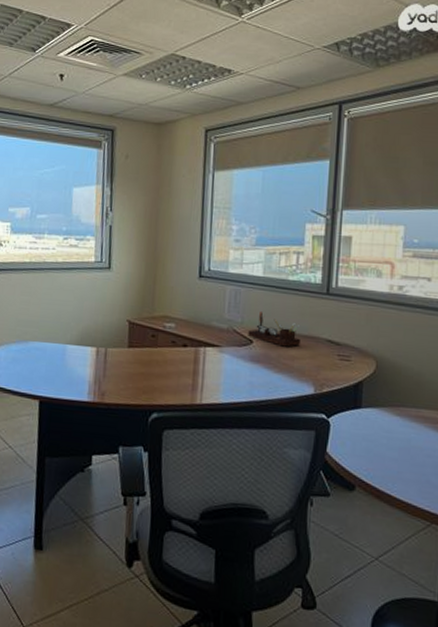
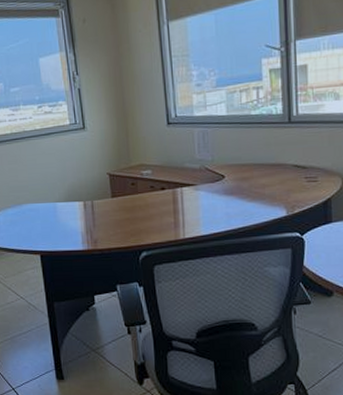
desk organizer: present [248,312,302,347] -> none [219,148,270,177]

